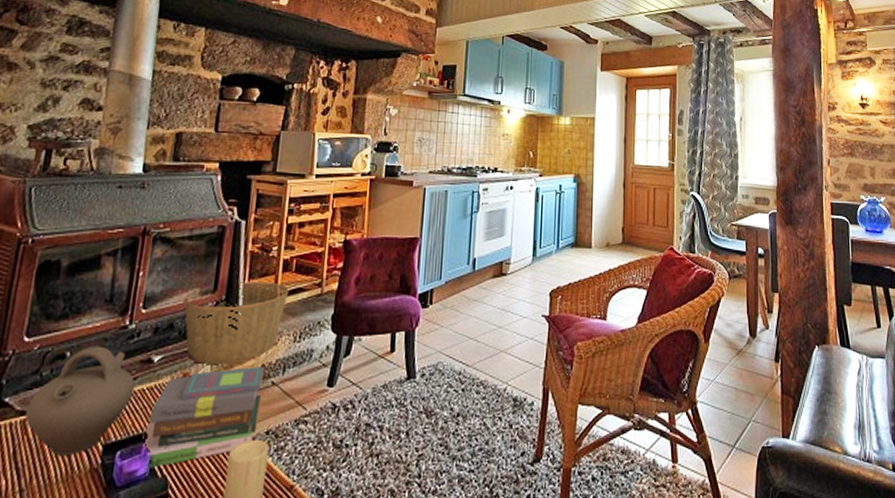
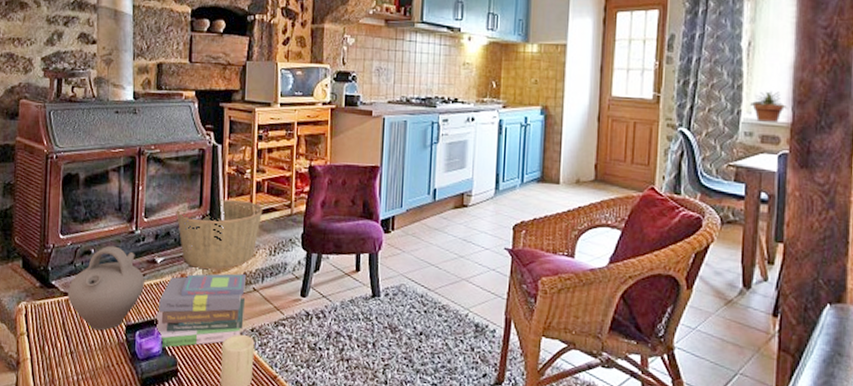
potted plant: none [744,159,773,186] -> present [749,91,788,122]

